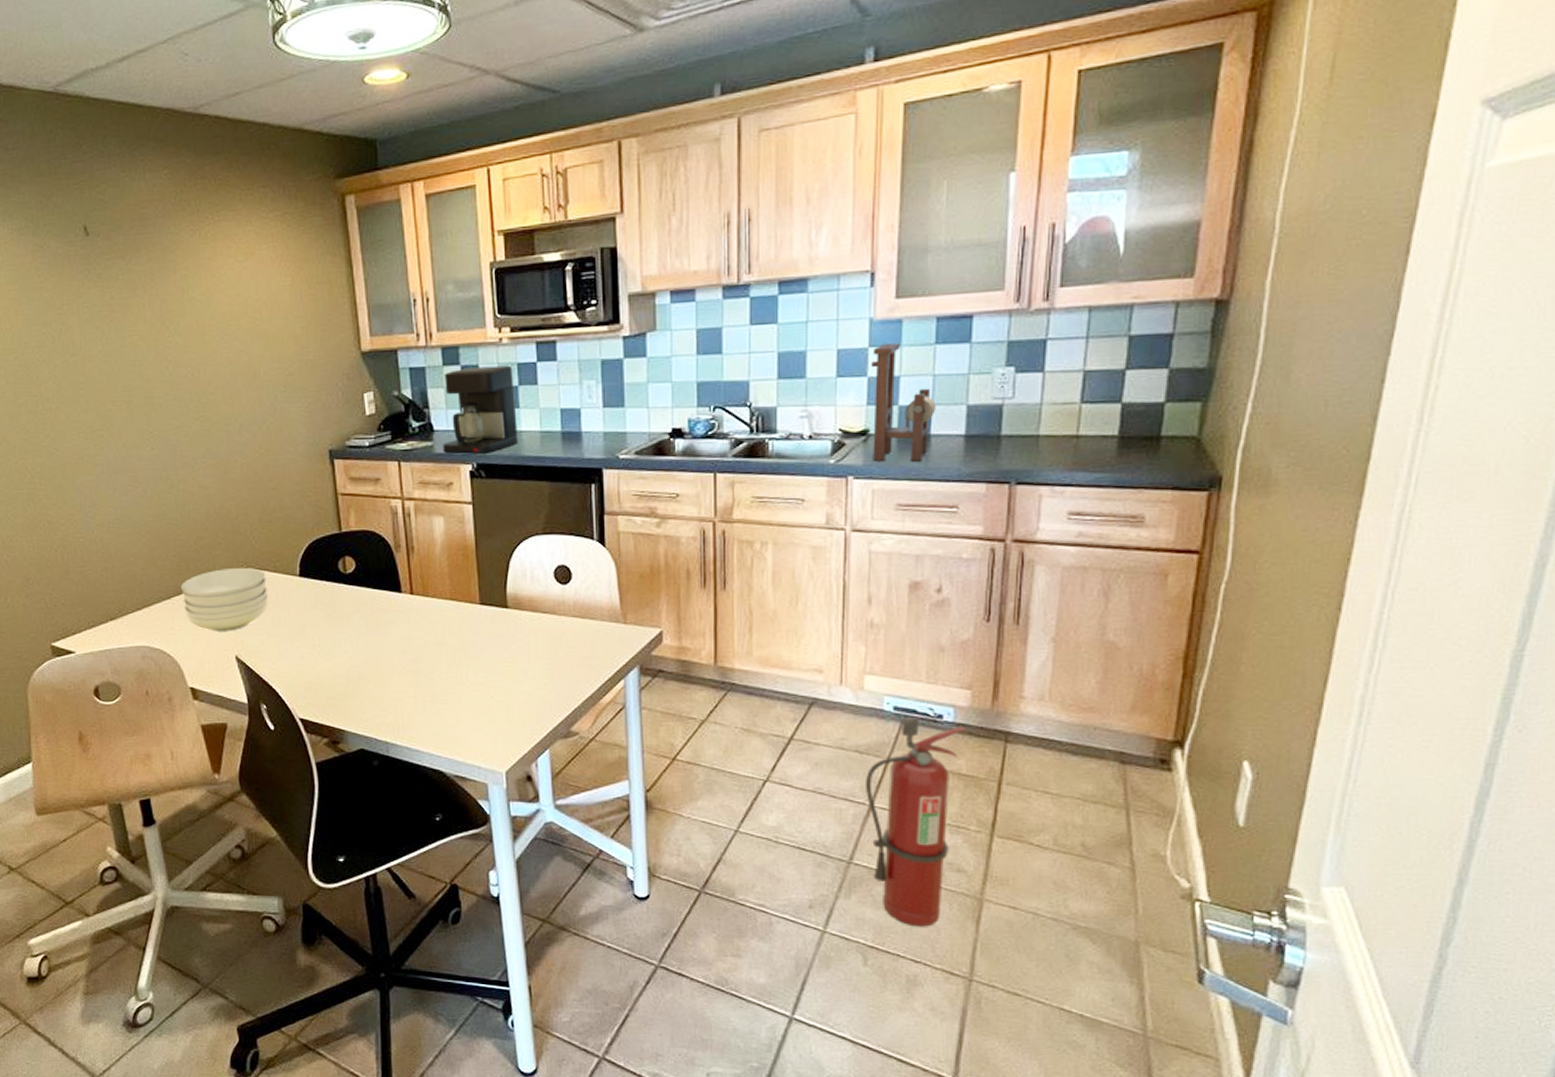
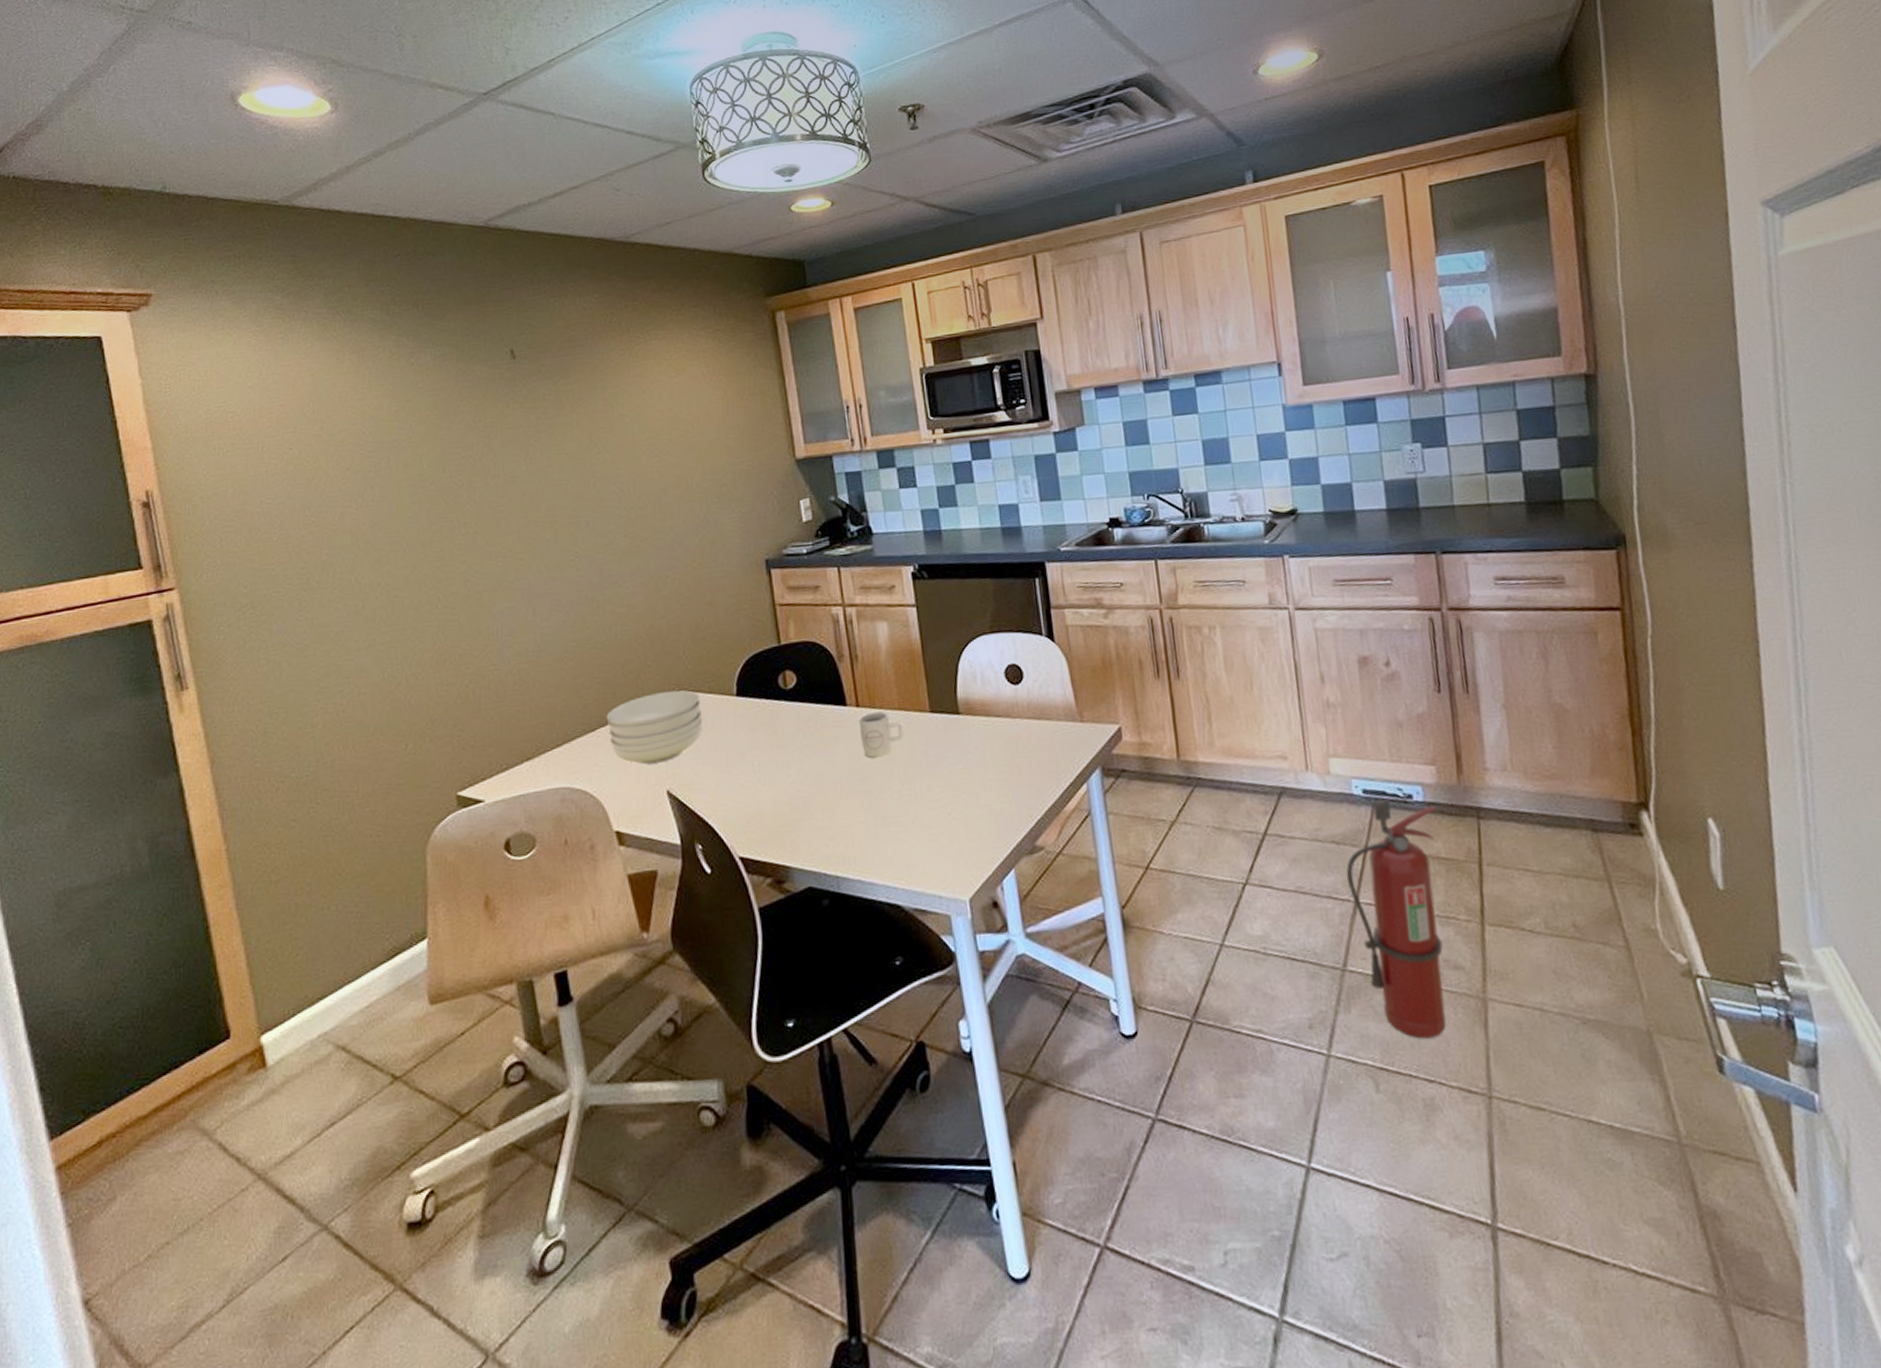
mug: none [413,600,454,641] -> present [859,711,904,758]
coffee maker: present [442,365,518,455] -> none [880,465,959,557]
paper towel holder: present [872,343,936,463] -> none [1290,426,1357,539]

